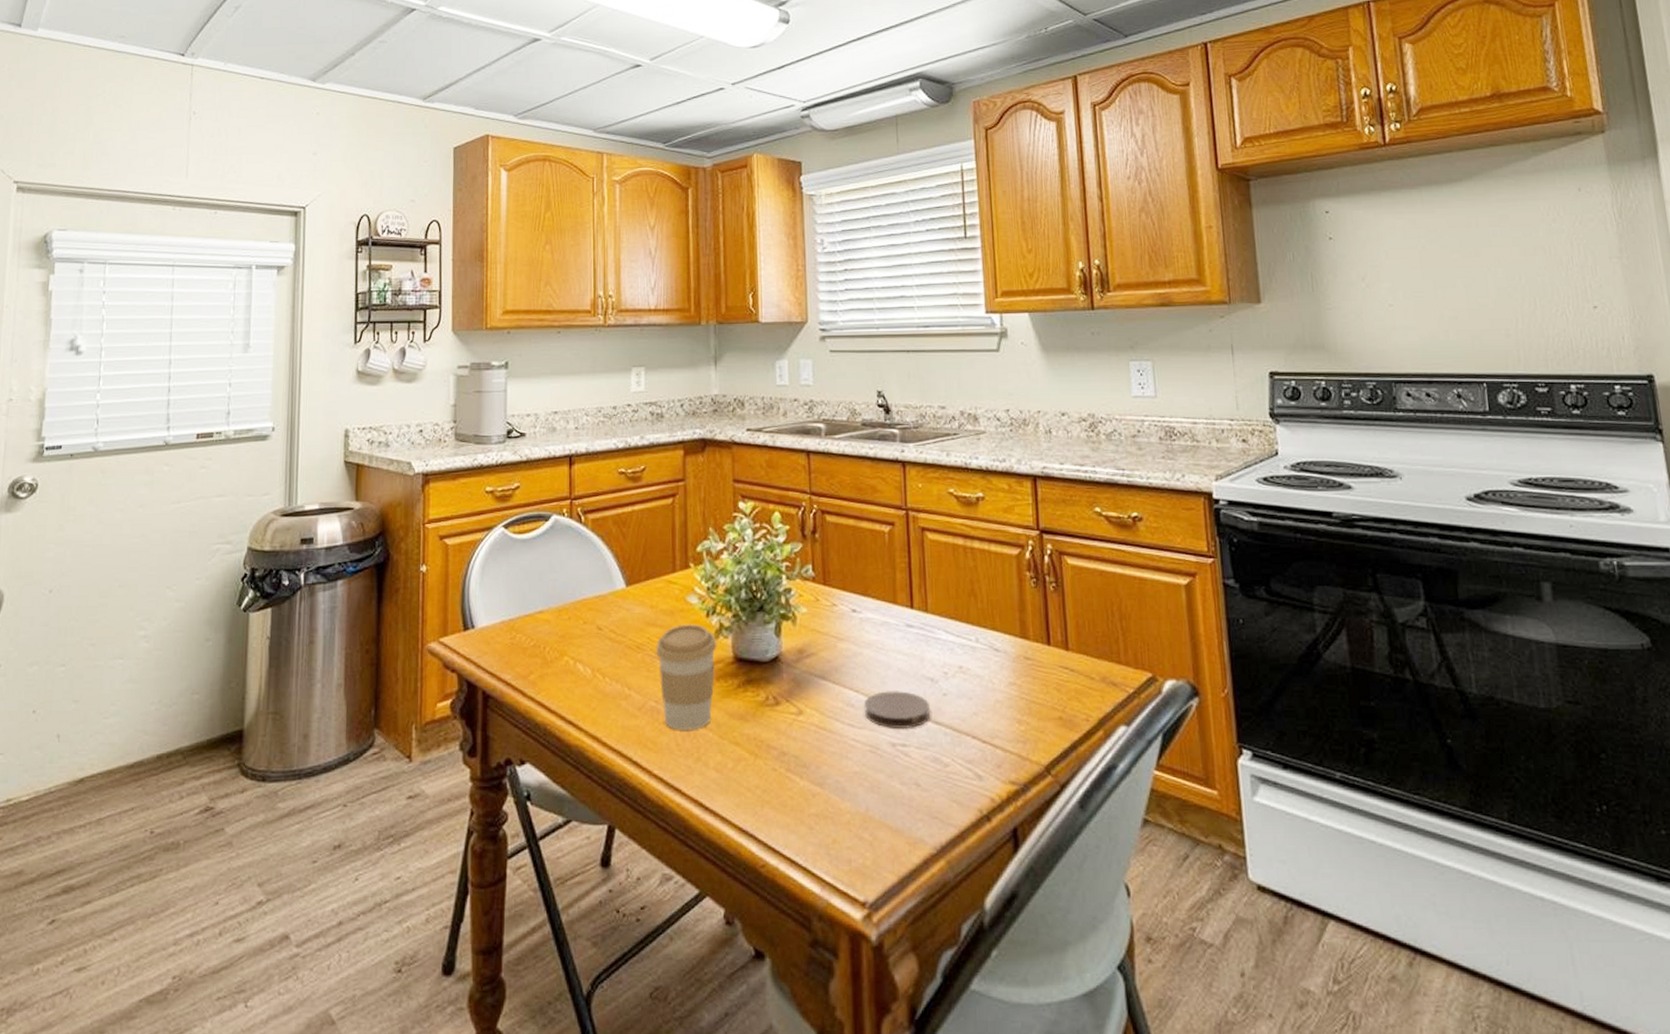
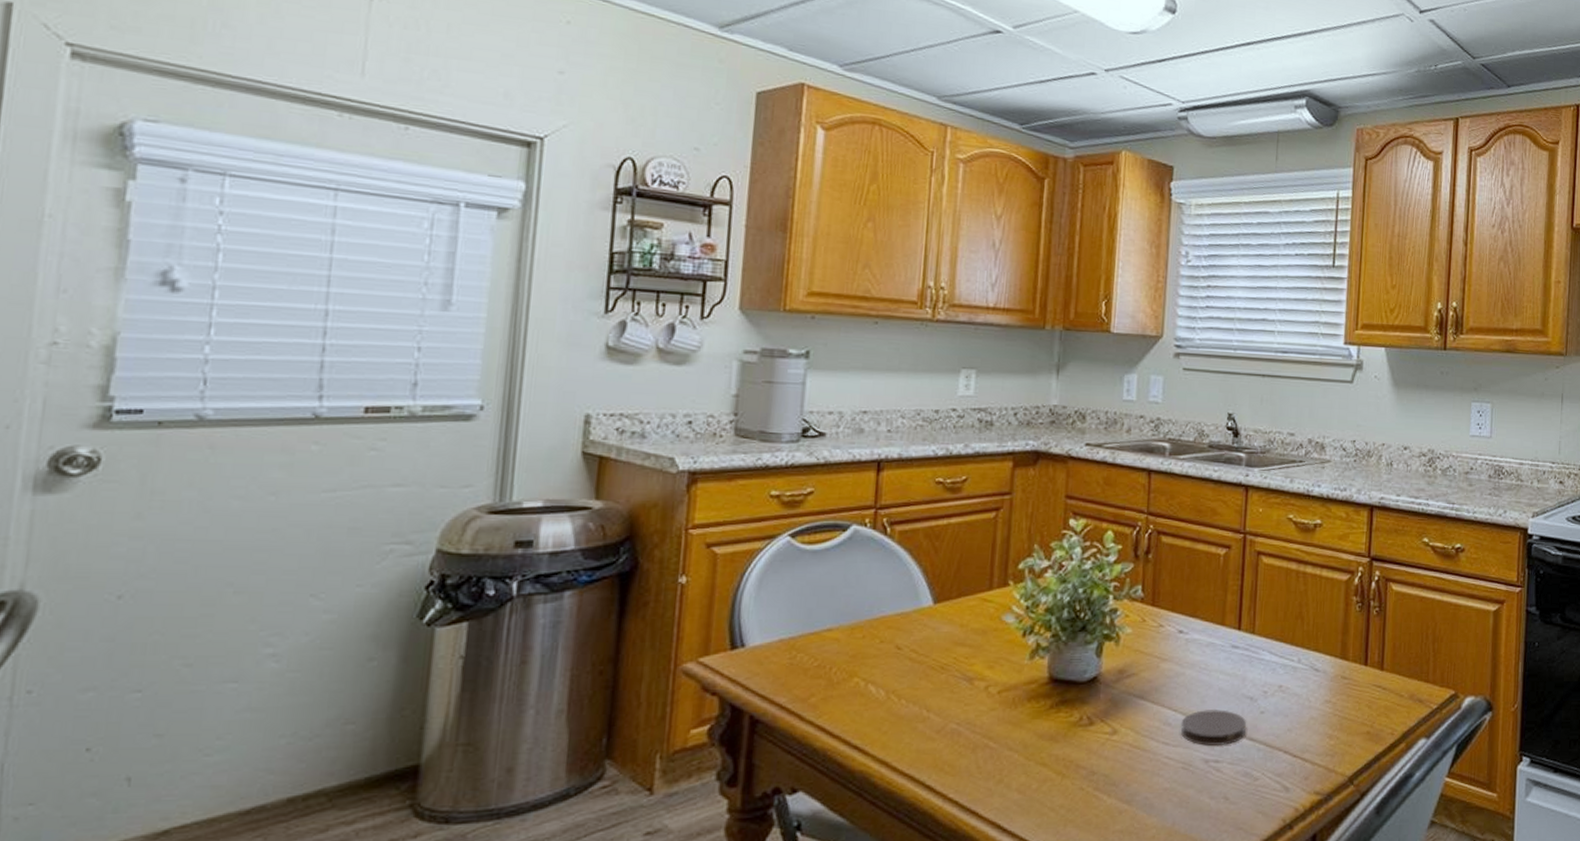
coffee cup: present [656,624,717,730] -> none [962,644,1032,752]

